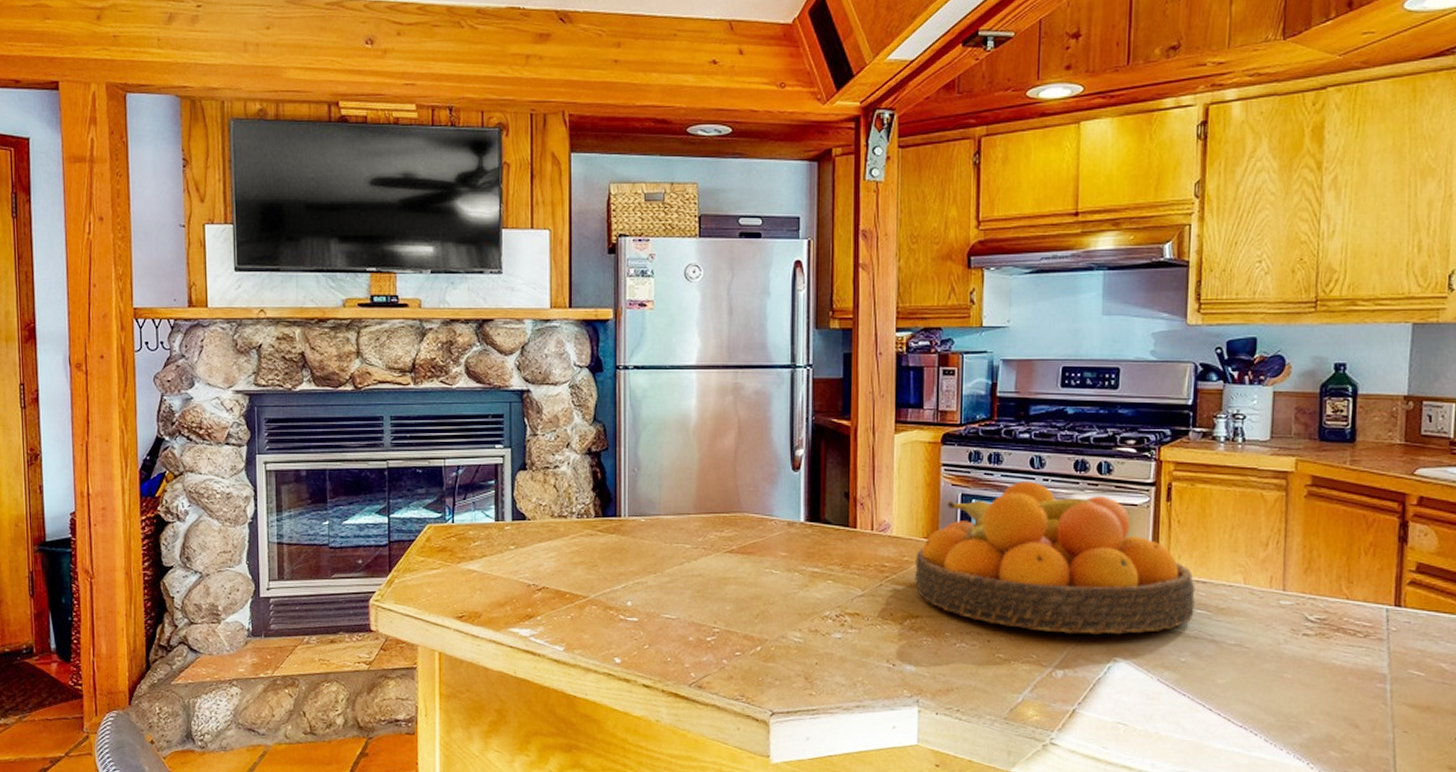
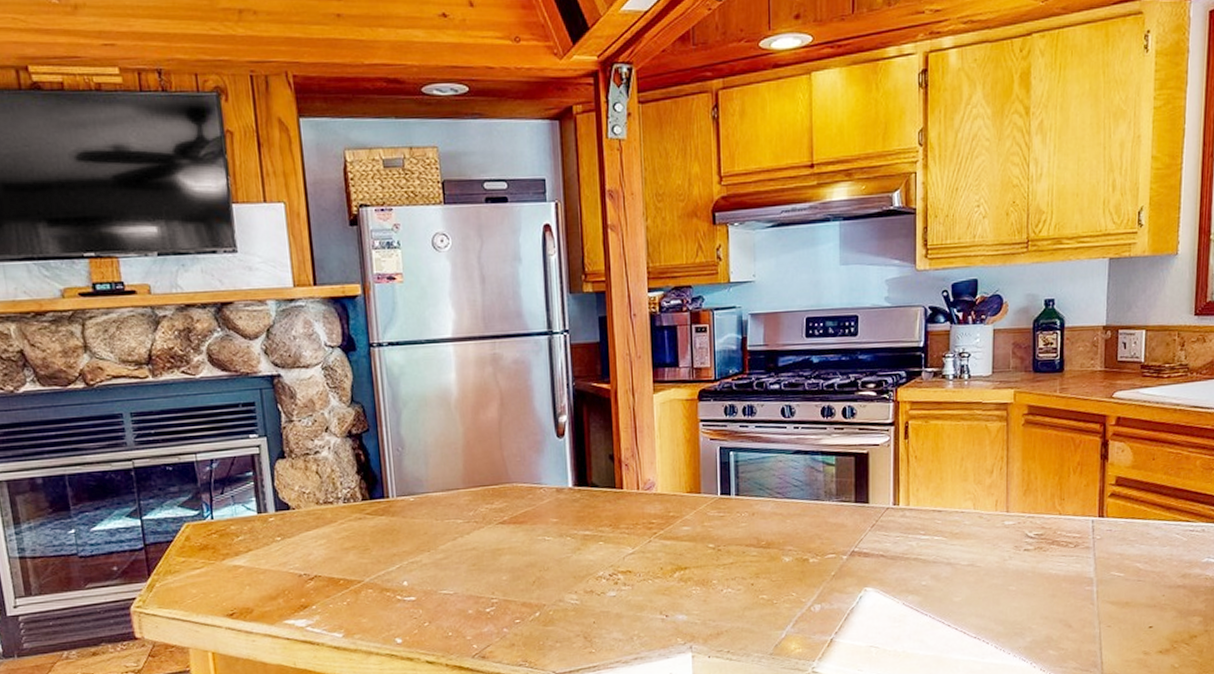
fruit bowl: present [915,481,1195,635] -> none [680,430,932,570]

